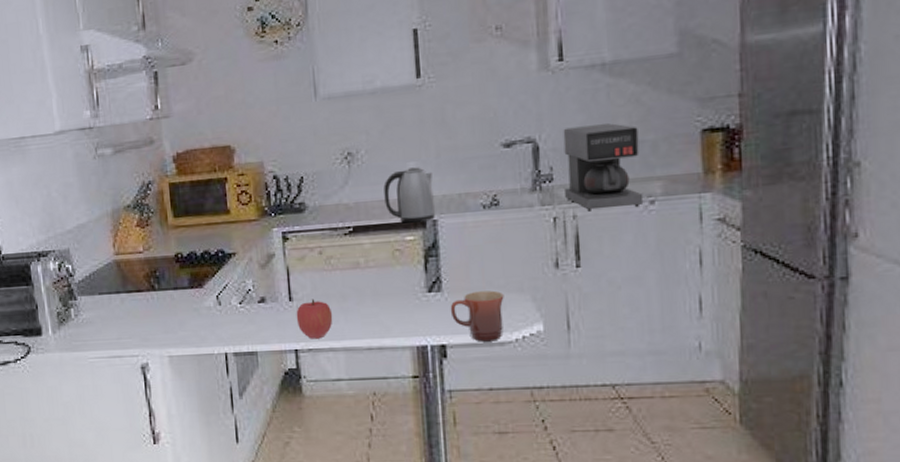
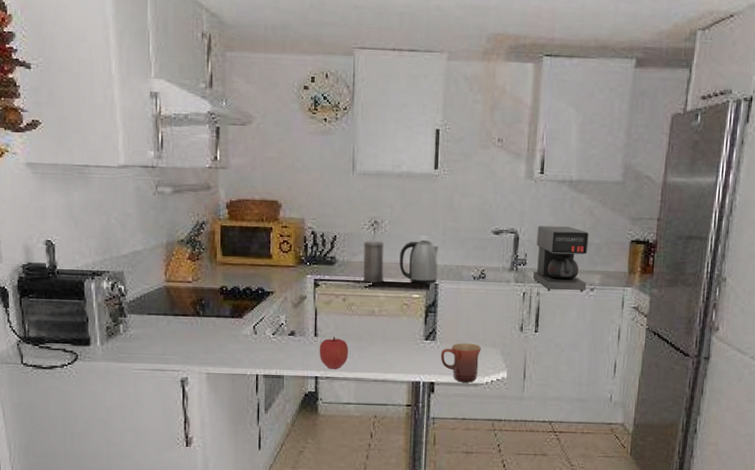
canister: none [337,175,366,229] -> present [363,240,385,283]

